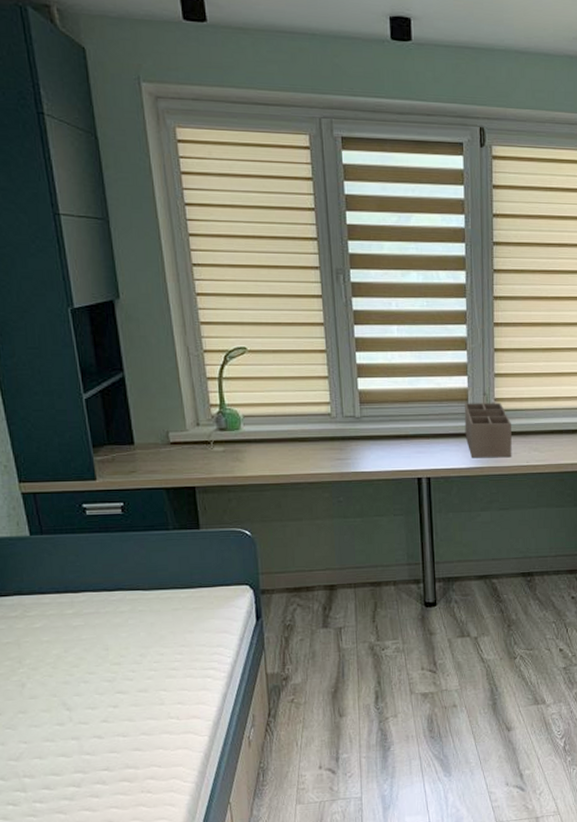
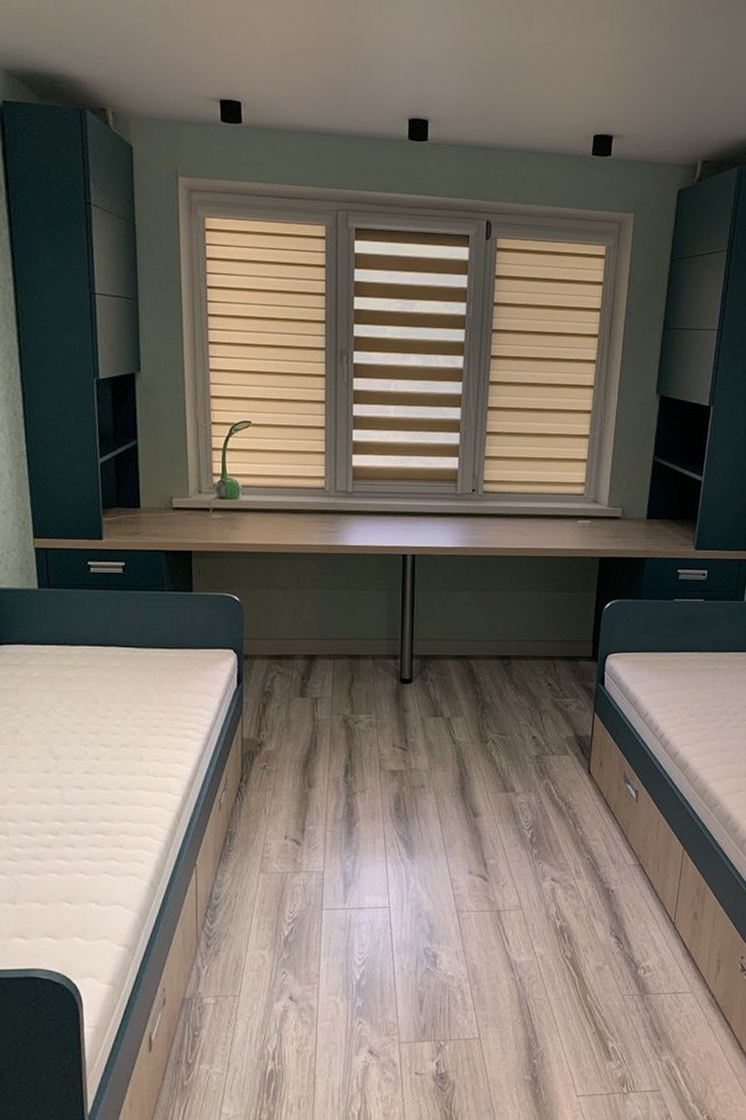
desk organizer: present [464,403,512,458] -> none [452,483,498,540]

